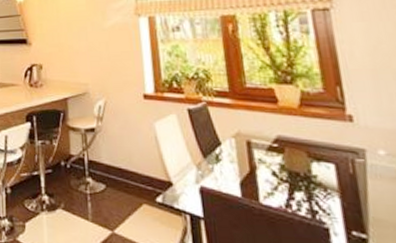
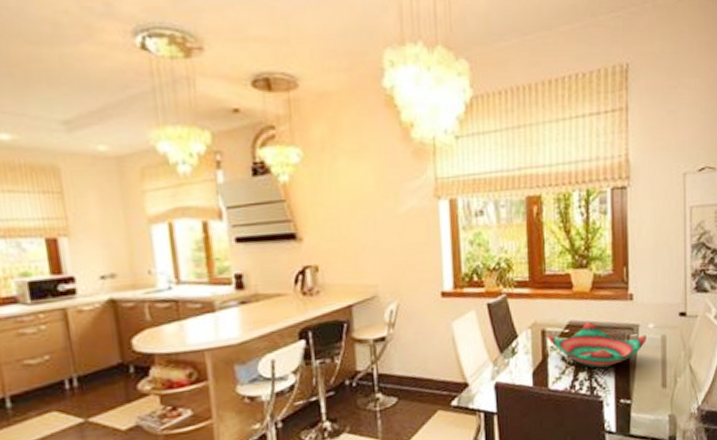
decorative bowl: none [252,138,378,192] -> present [546,321,647,369]

